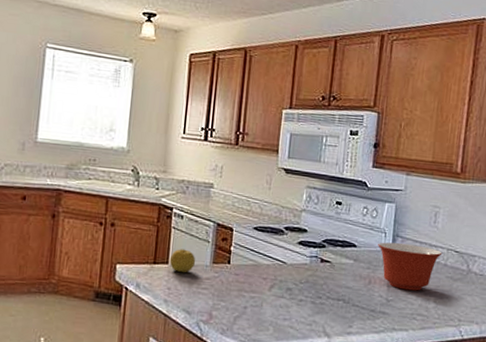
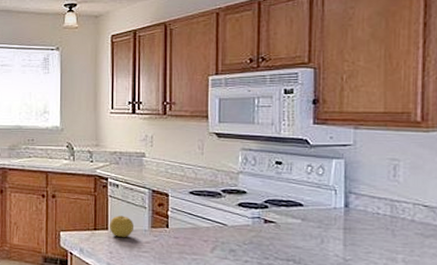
mixing bowl: present [378,242,443,291] -> none [328,200,408,250]

